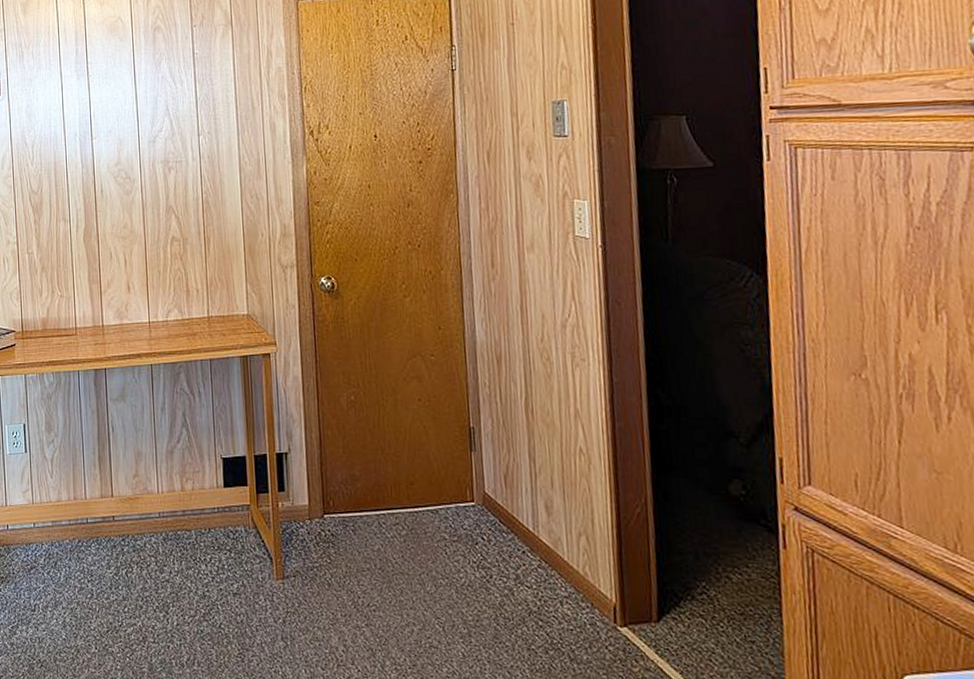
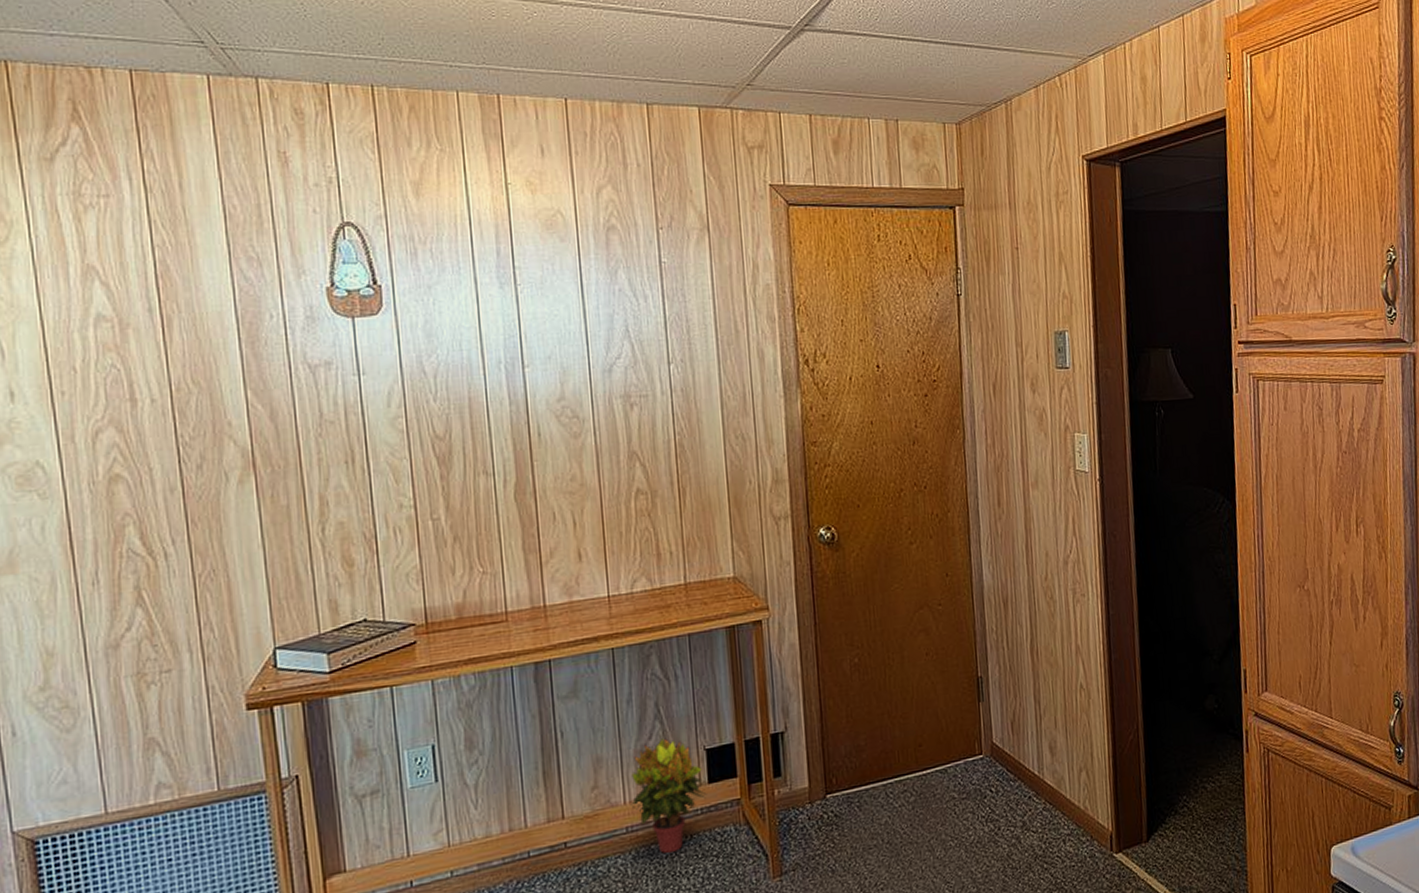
potted plant: none [162,444,223,540] -> present [630,738,707,854]

